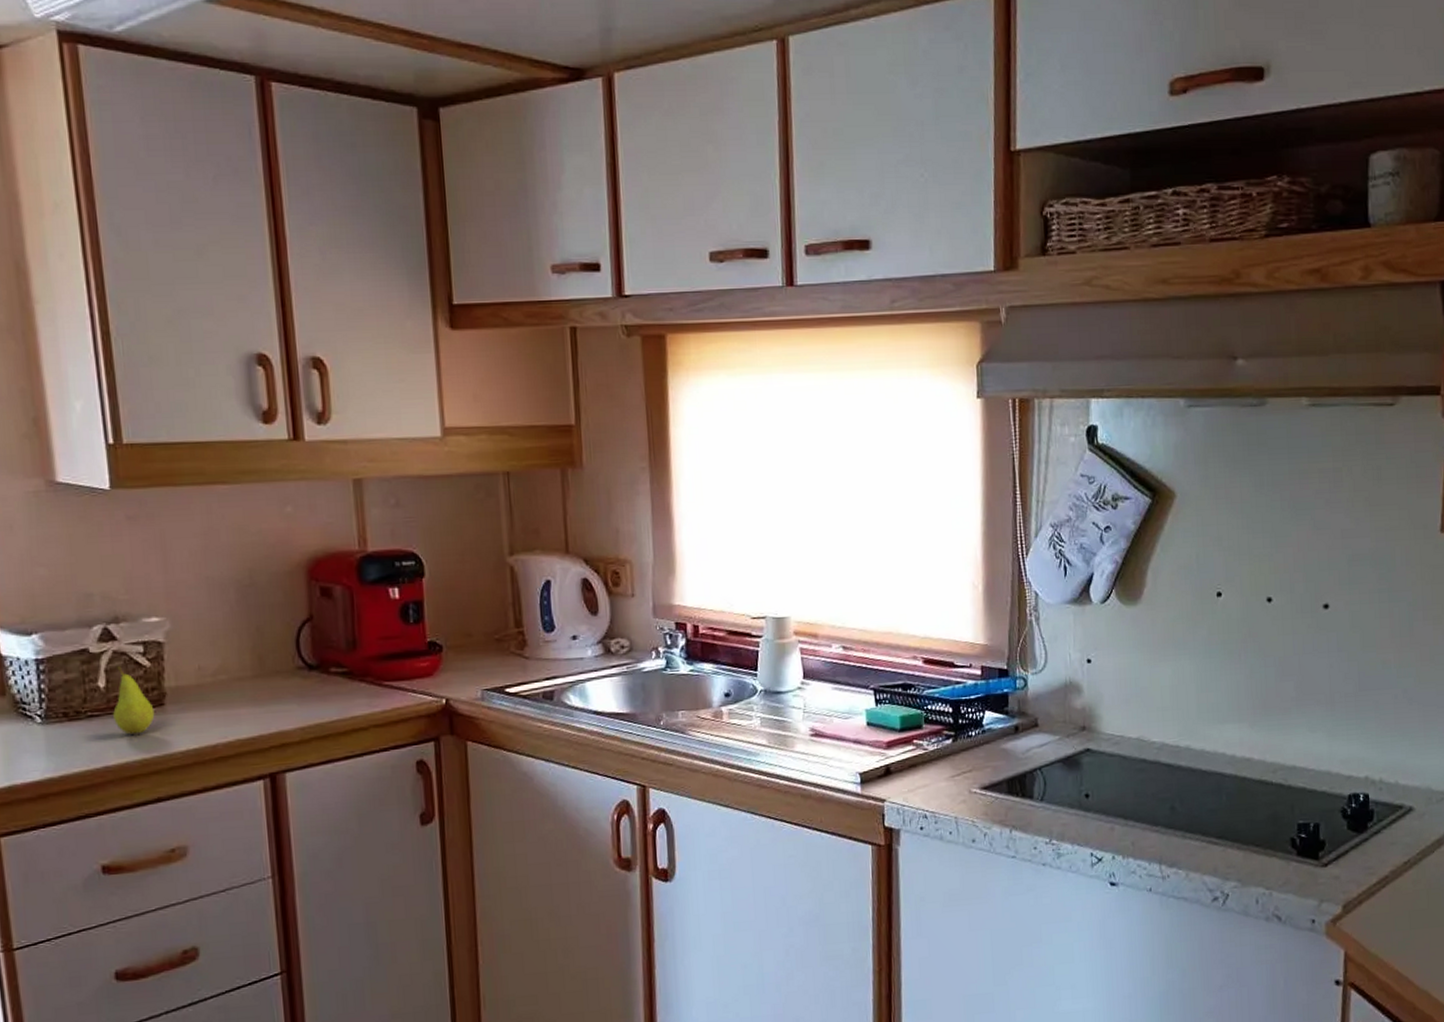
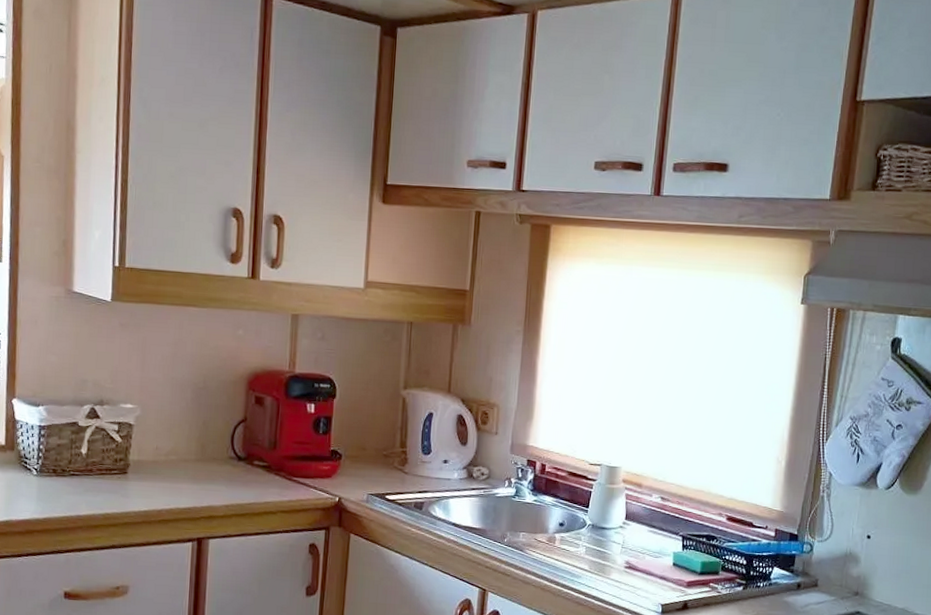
fruit: present [113,665,155,735] -> none [89,438,120,493]

